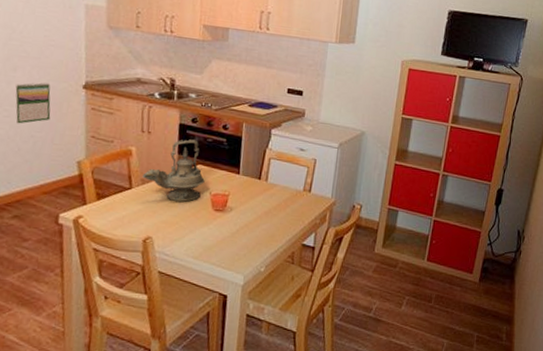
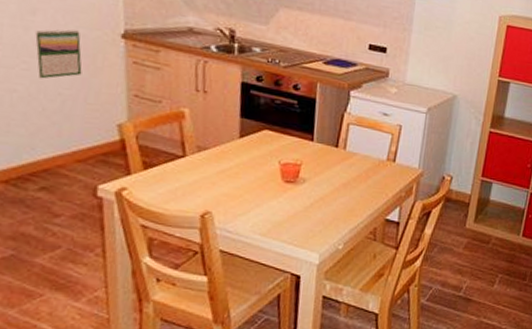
teapot: present [142,139,205,202] -> none [198,100,273,172]

